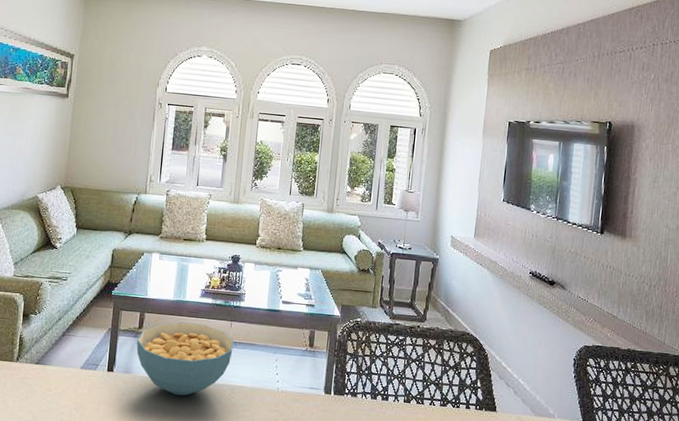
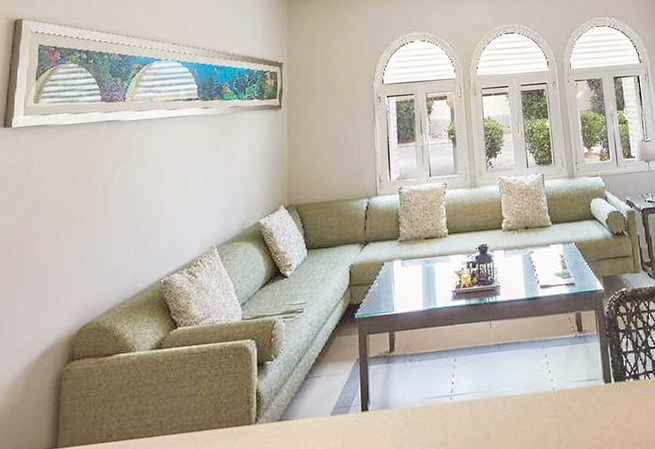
cereal bowl: present [136,322,234,396] -> none [390,331,497,424]

